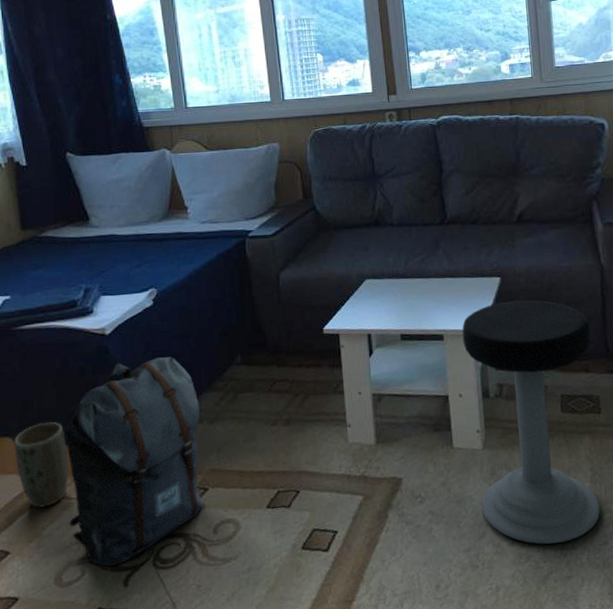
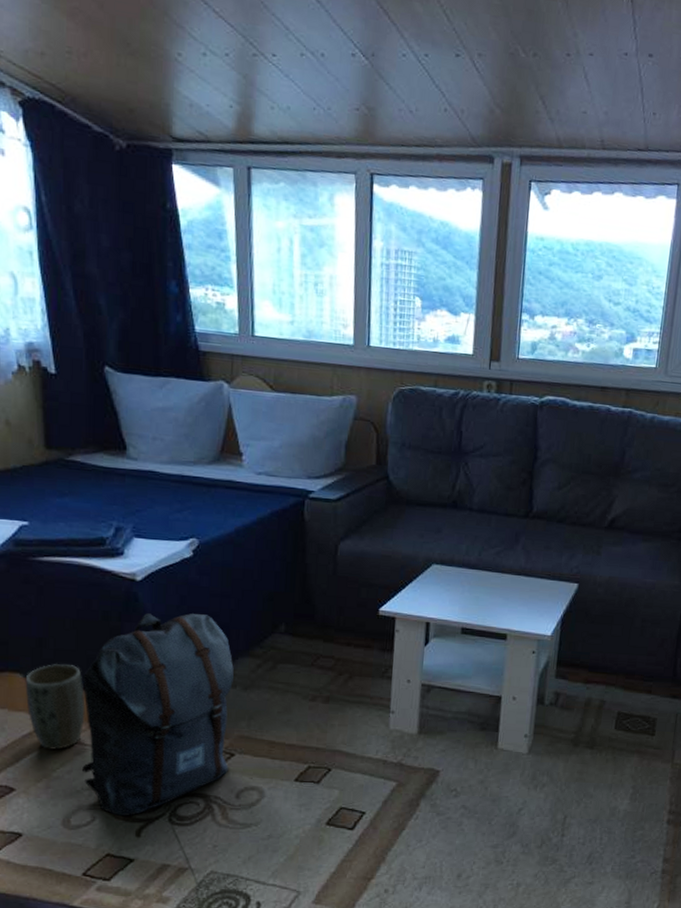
stool: present [462,300,600,544] -> none [516,610,662,851]

